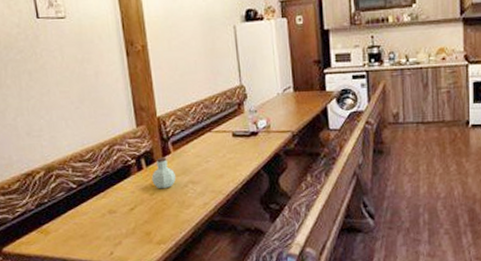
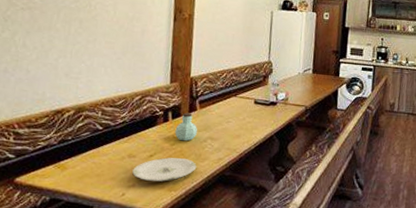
plate: none [116,208,183,236] -> present [132,157,197,182]

